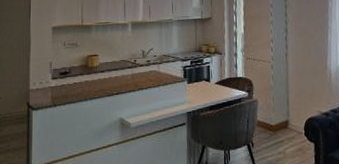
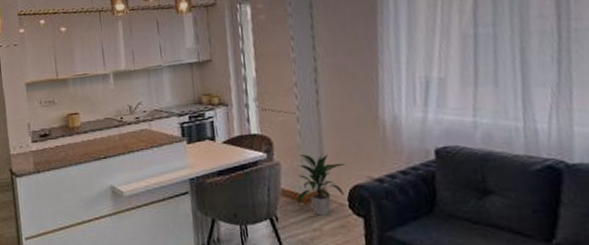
indoor plant: none [268,93,304,142] -> present [297,154,346,216]

